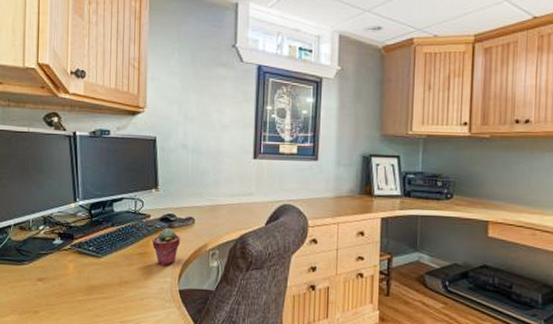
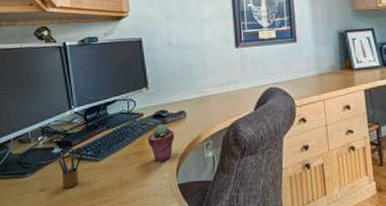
pencil box: none [58,241,86,281] -> present [57,147,84,189]

